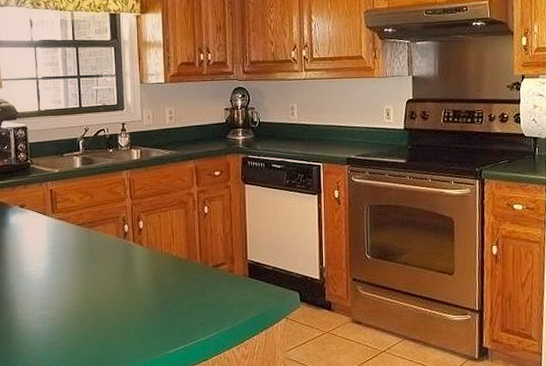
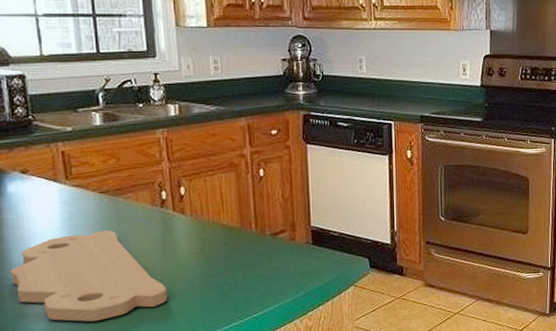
cutting board: none [9,258,126,337] -> present [10,230,167,322]

